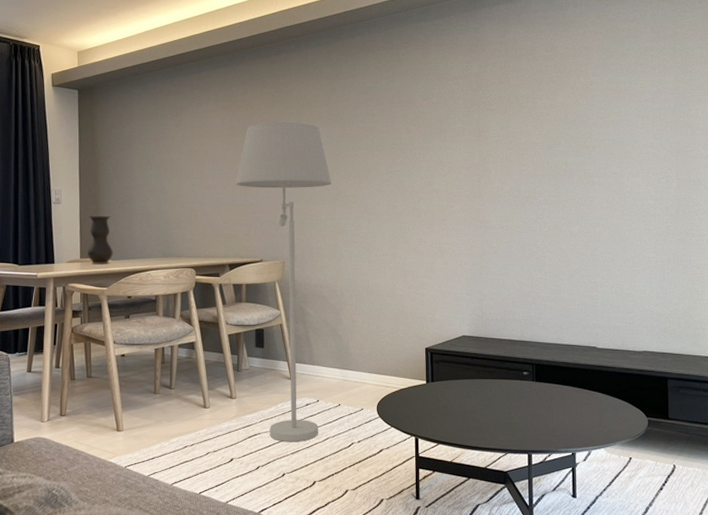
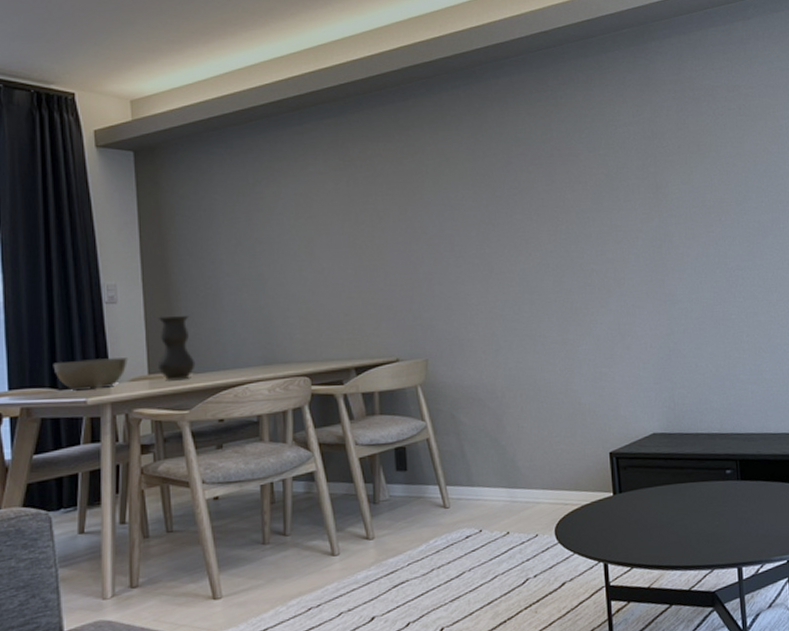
bowl: none [16,244,67,267] -> present [53,357,129,391]
floor lamp: present [235,122,332,443] -> none [357,184,484,588]

